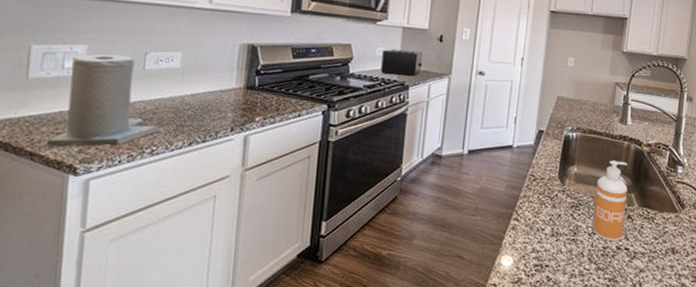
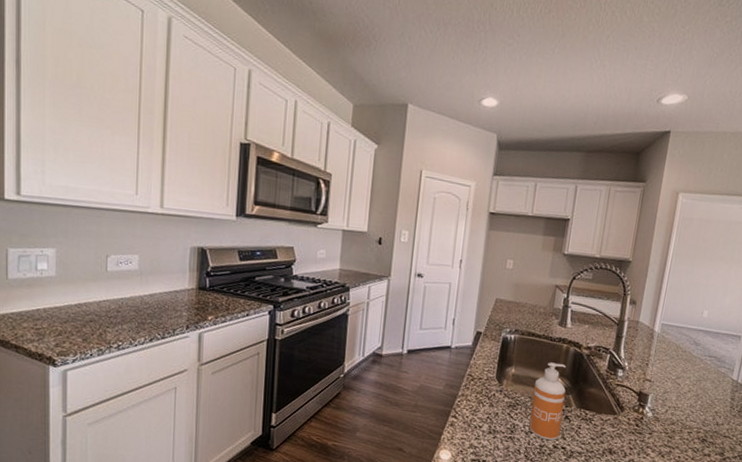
paper towel: present [45,54,160,147] -> none [27,256,124,341]
toaster: present [381,48,423,76] -> none [322,251,362,278]

